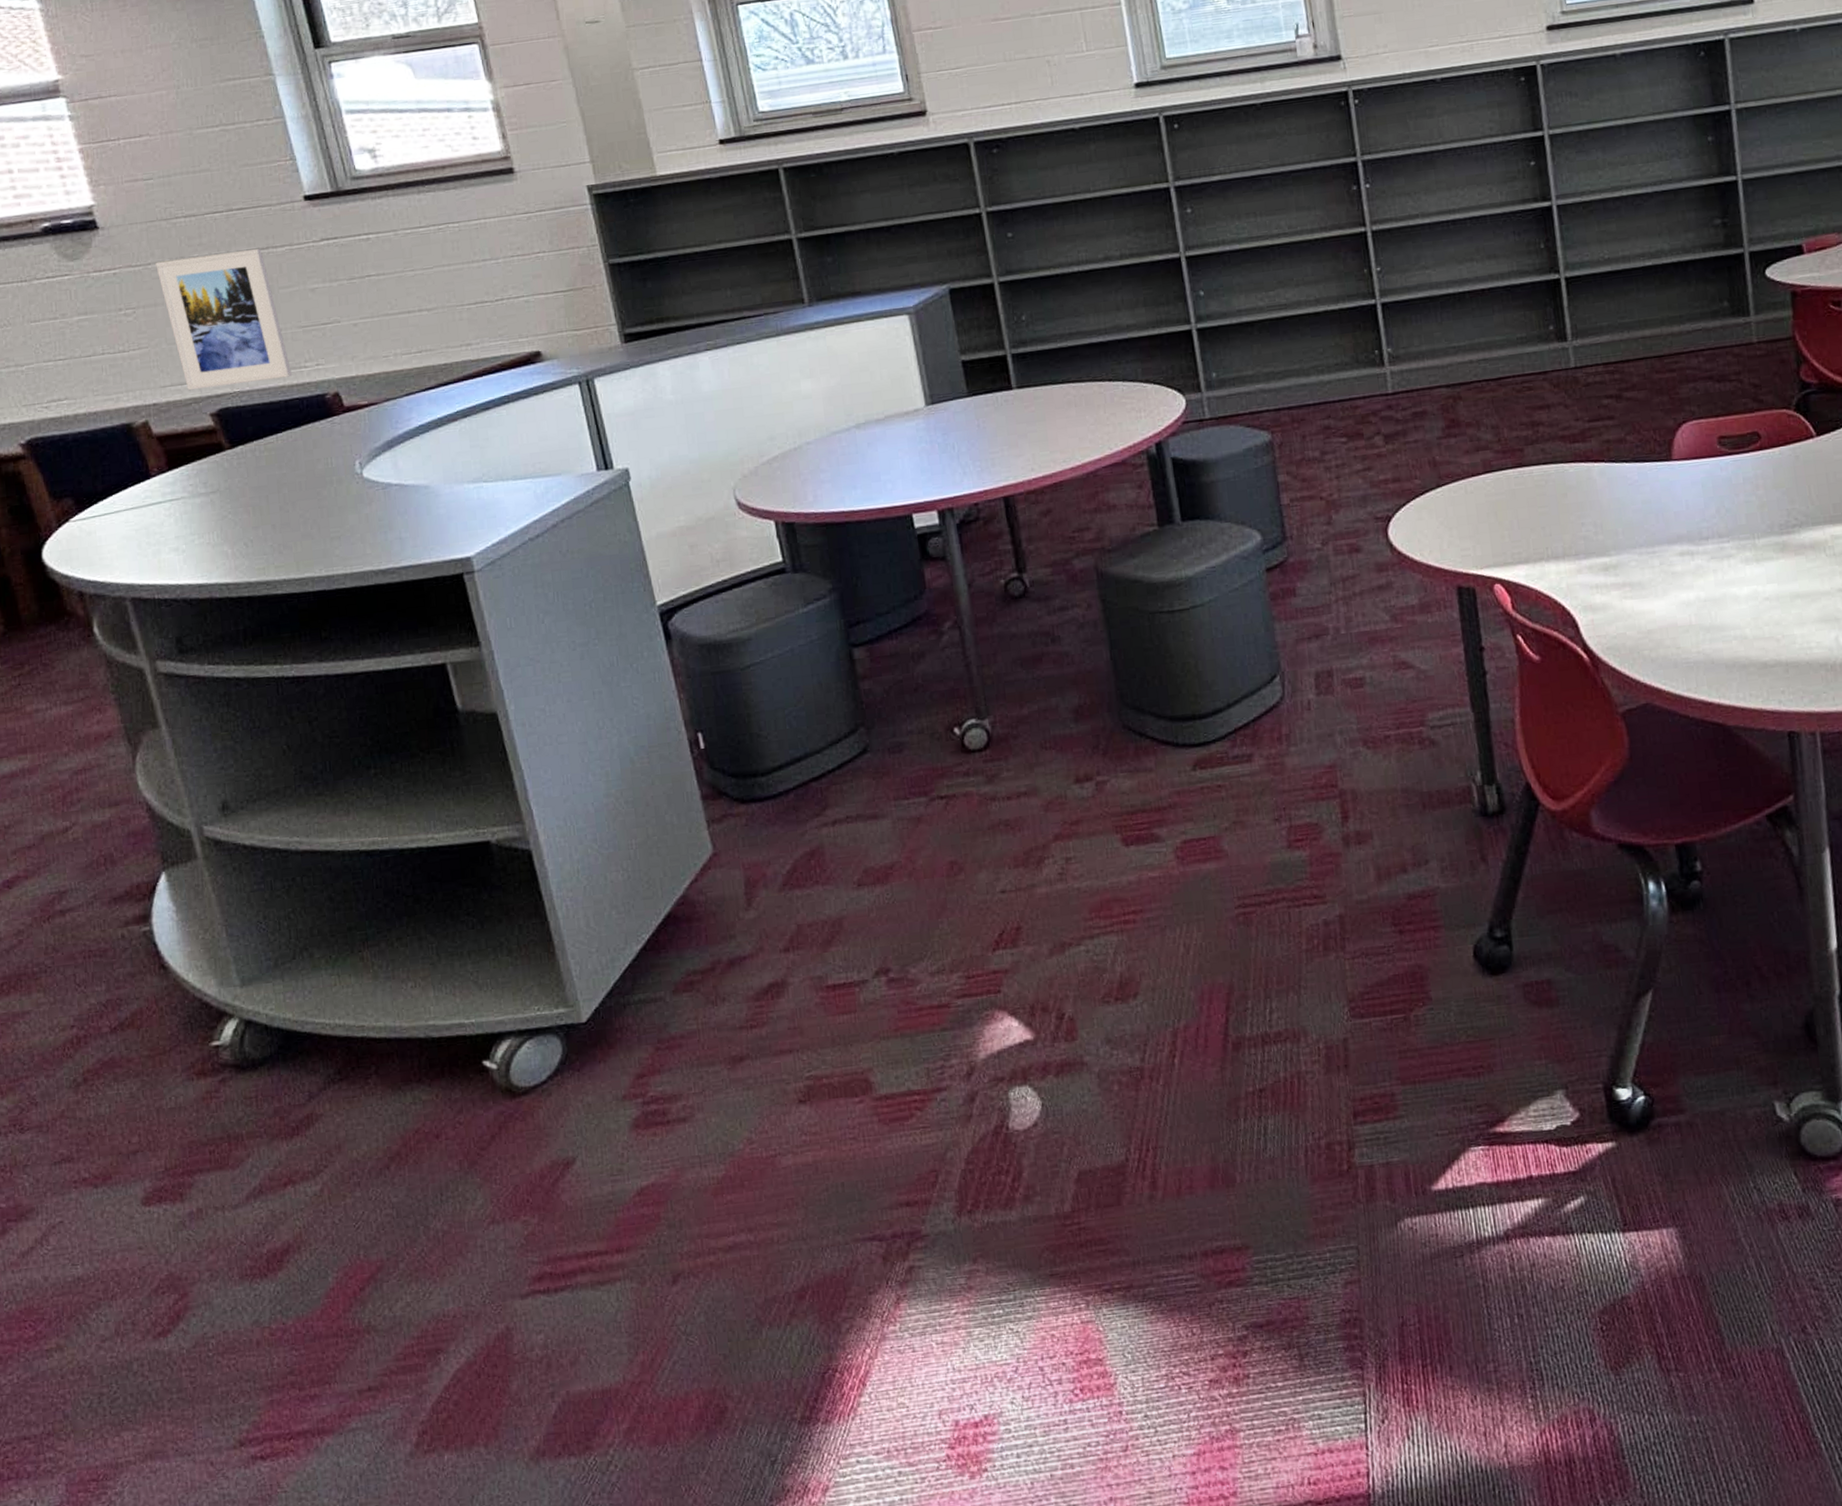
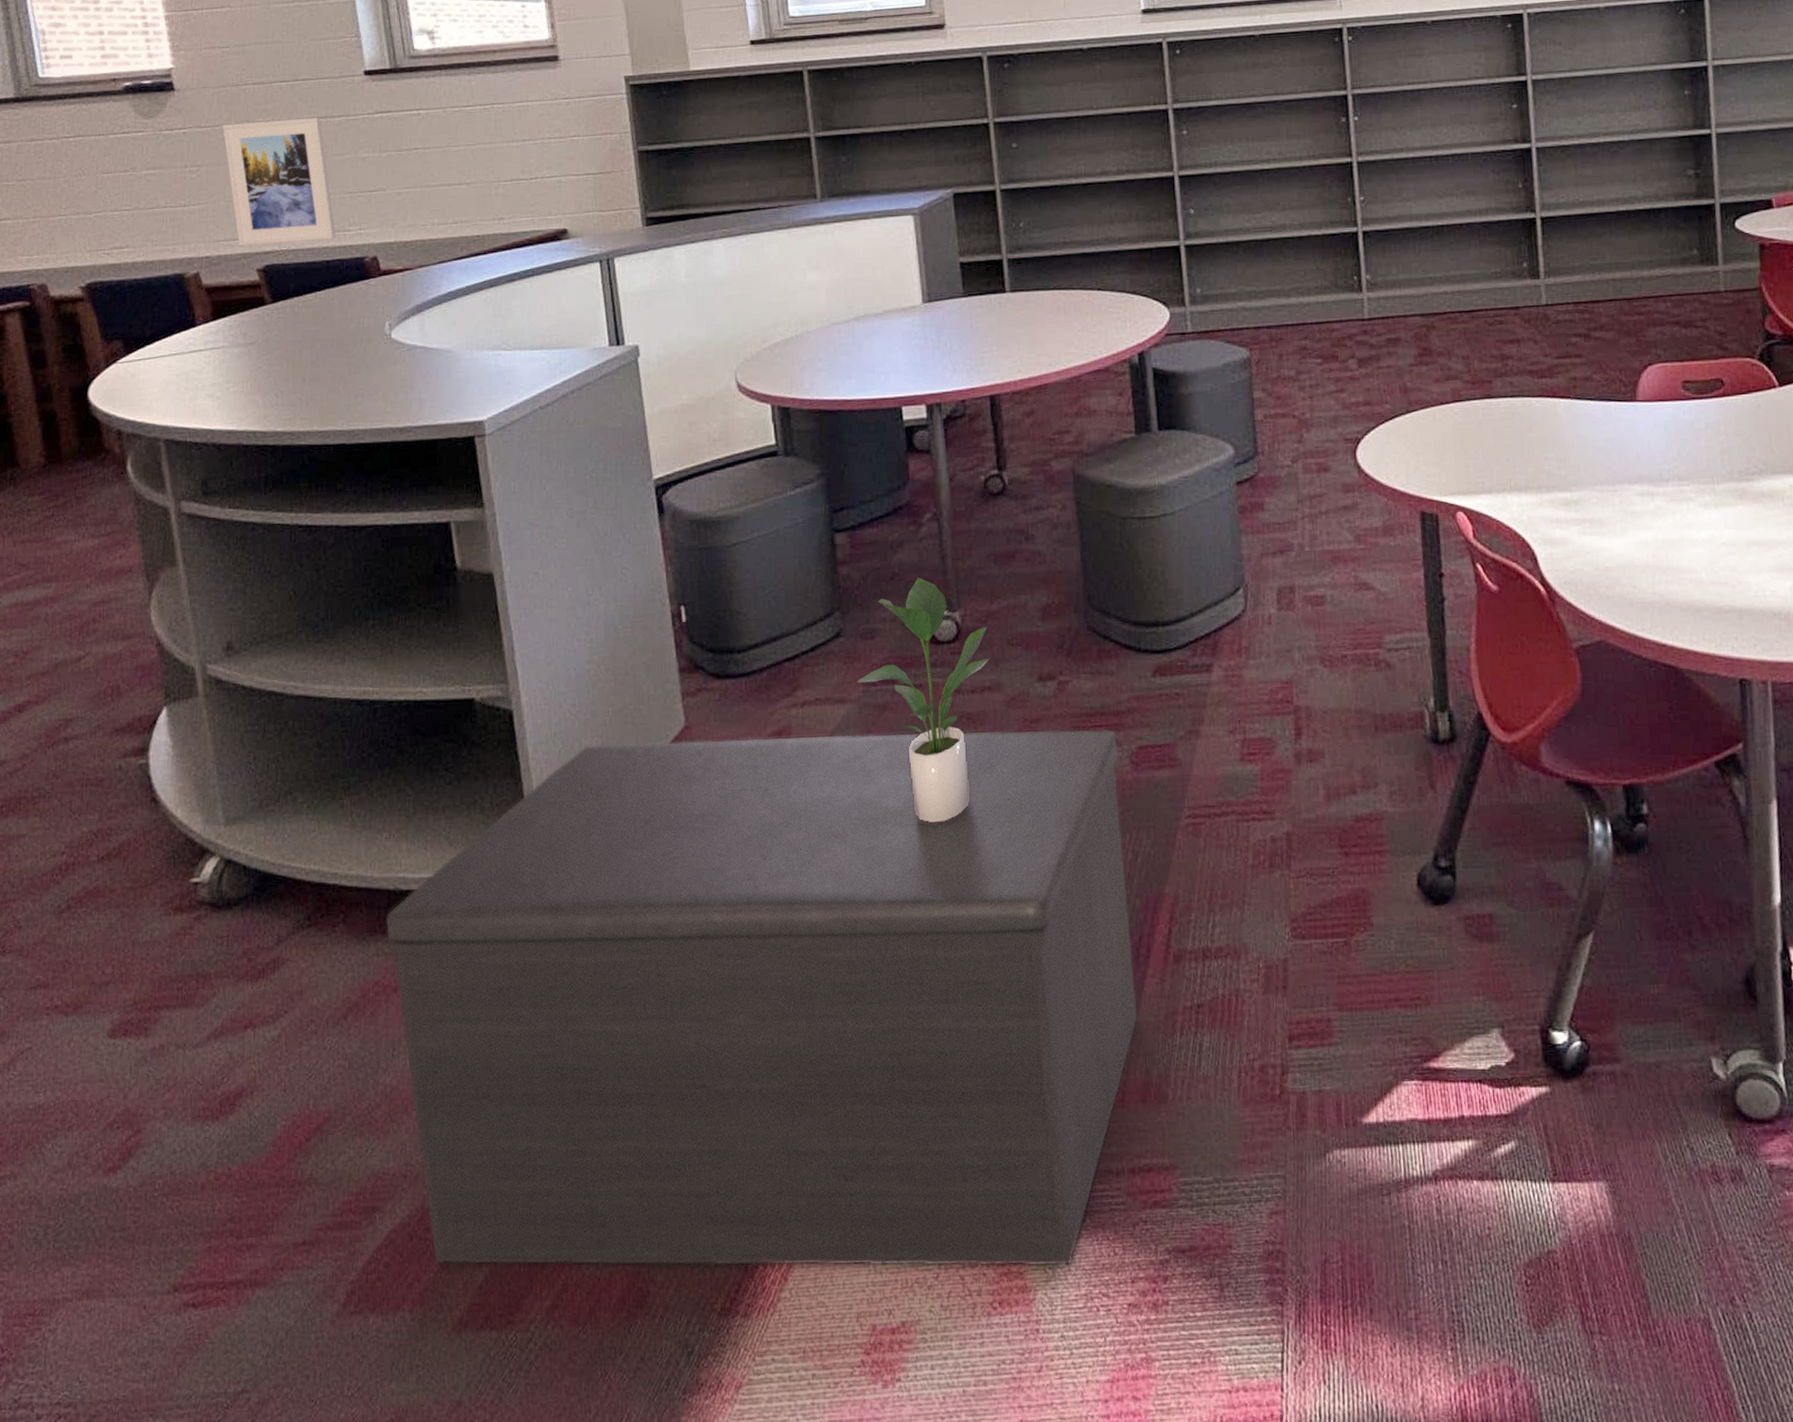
bench: none [420,825,1201,1398] -> present [386,728,1138,1267]
potted plant: none [887,687,1024,932] -> present [856,578,990,823]

